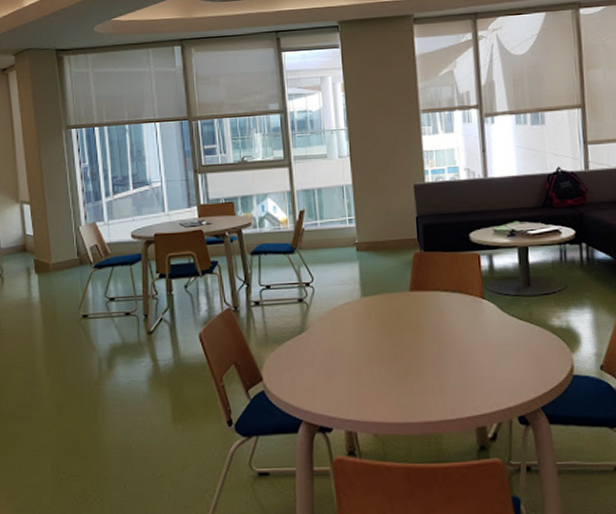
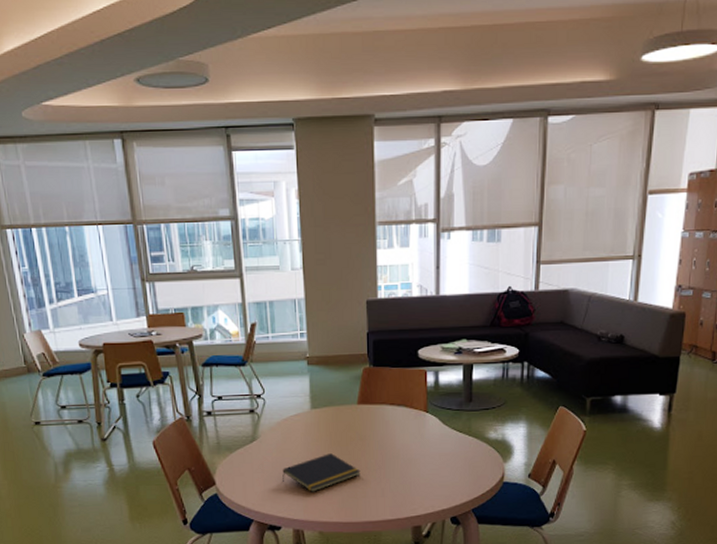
notepad: none [333,345,416,388] -> present [282,453,361,492]

